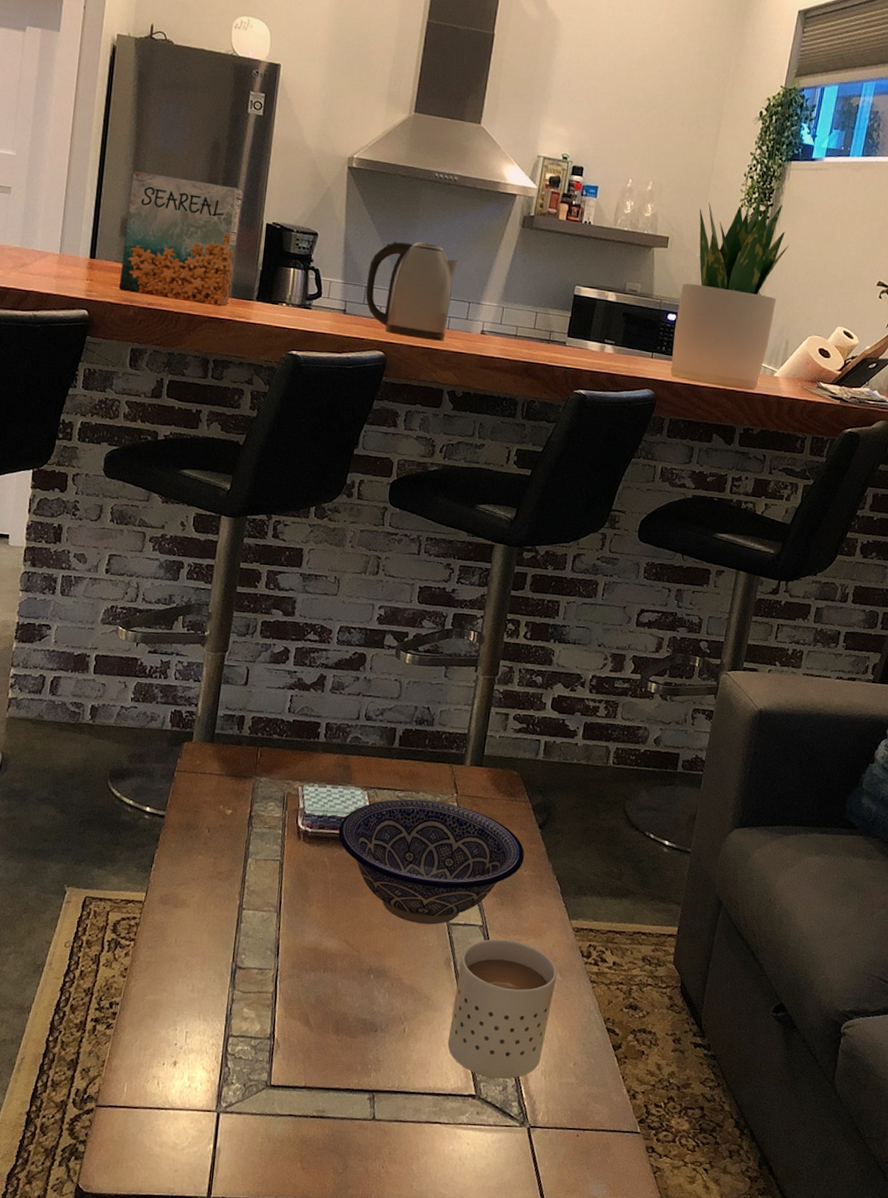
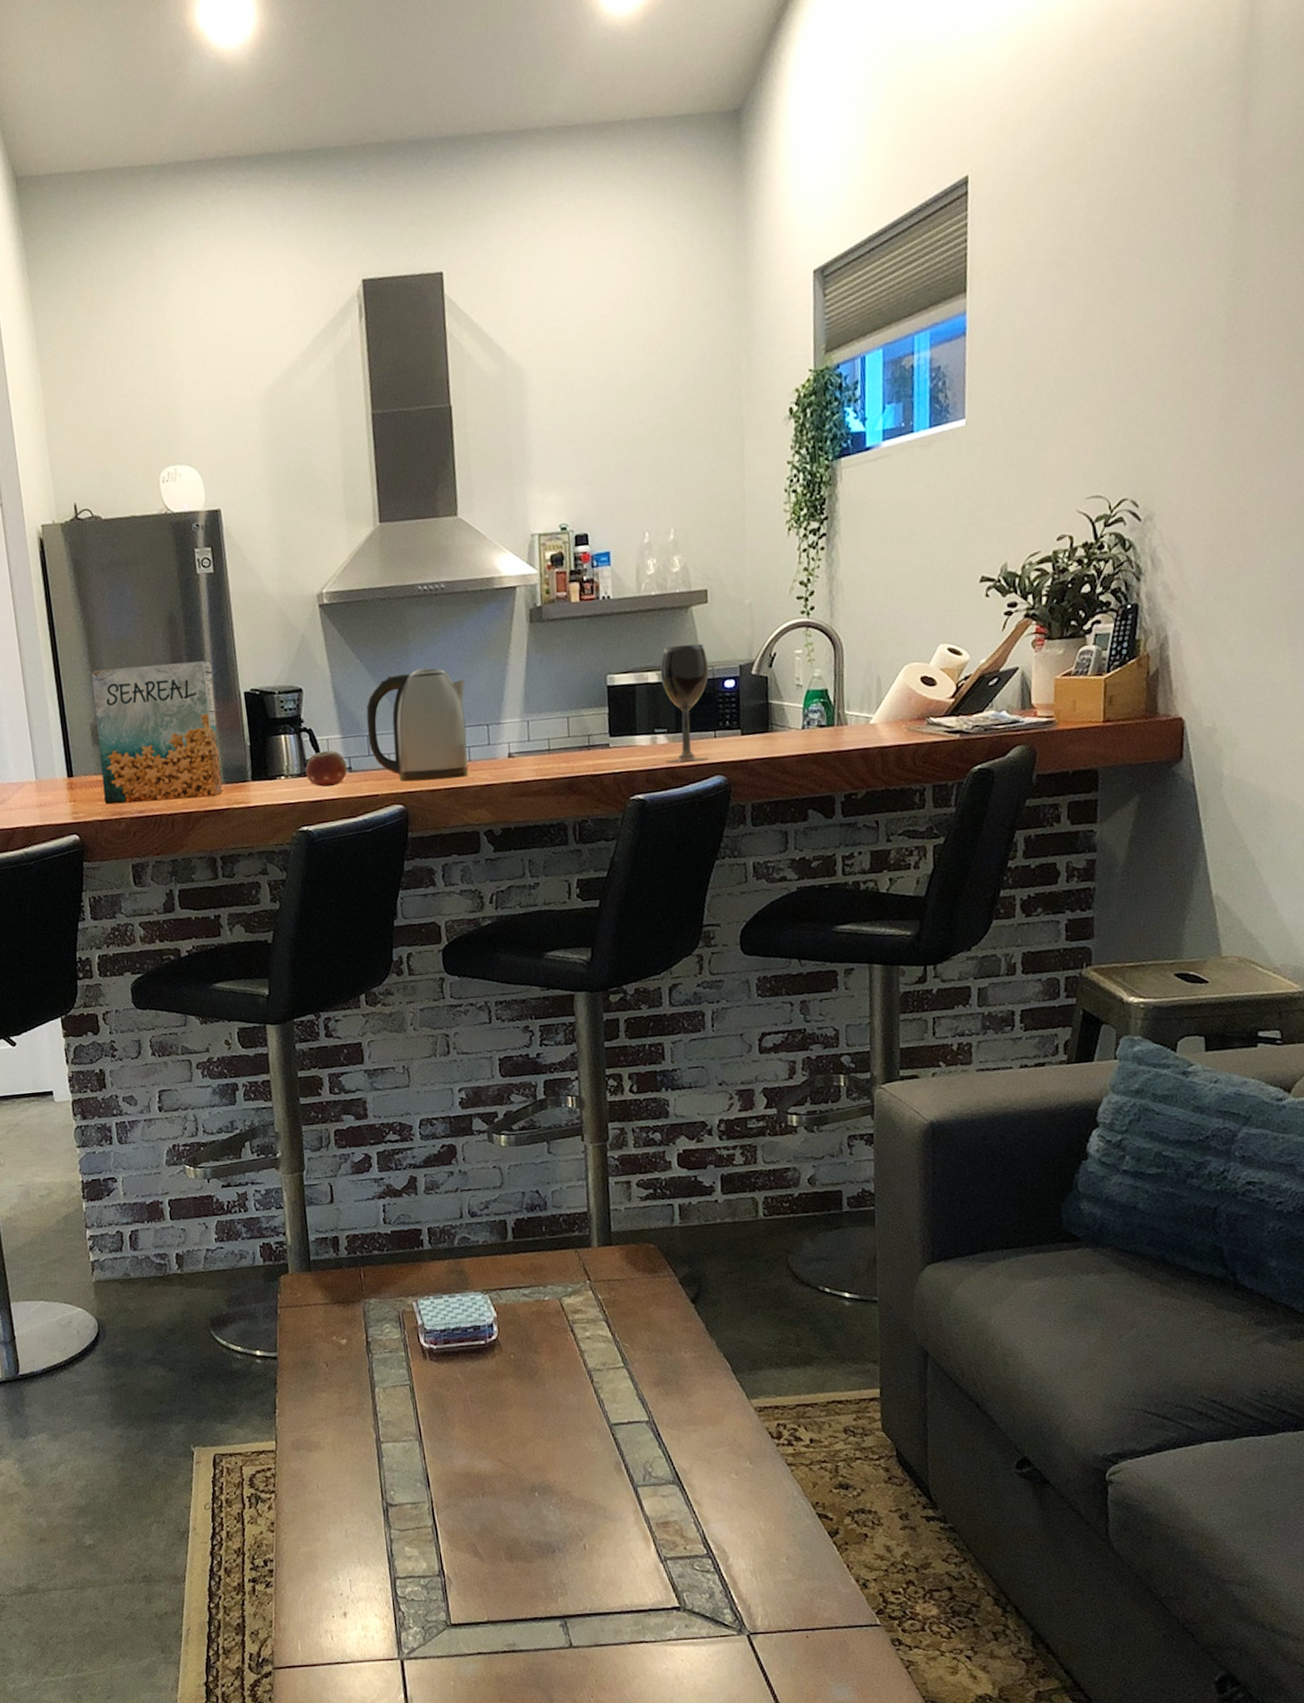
fruit: none [305,290,343,323] -> present [305,750,348,788]
decorative bowl: present [338,799,524,925] -> none [465,1292,682,1430]
mug: present [447,939,557,1079] -> none [632,1432,747,1586]
wine glass: none [608,275,659,375] -> present [660,643,710,764]
planter: present [670,197,789,391] -> none [734,511,858,755]

